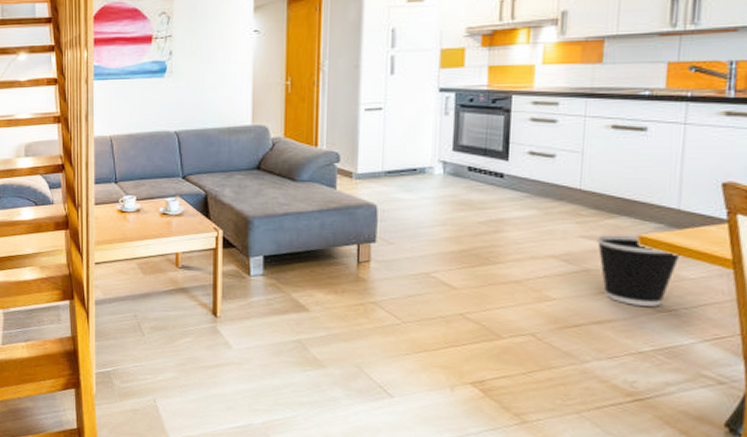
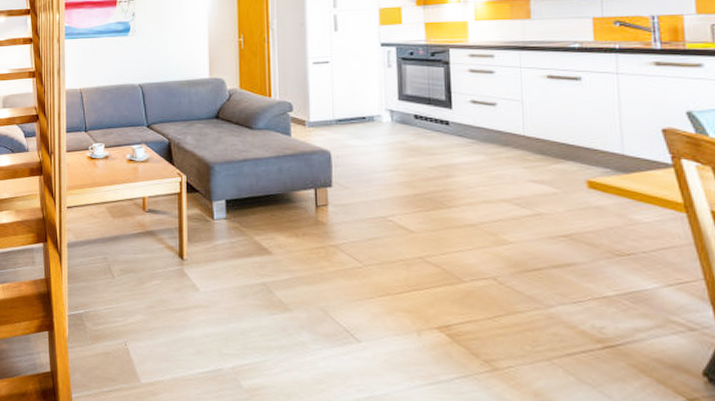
wastebasket: present [596,235,681,306] -> none [545,179,631,250]

